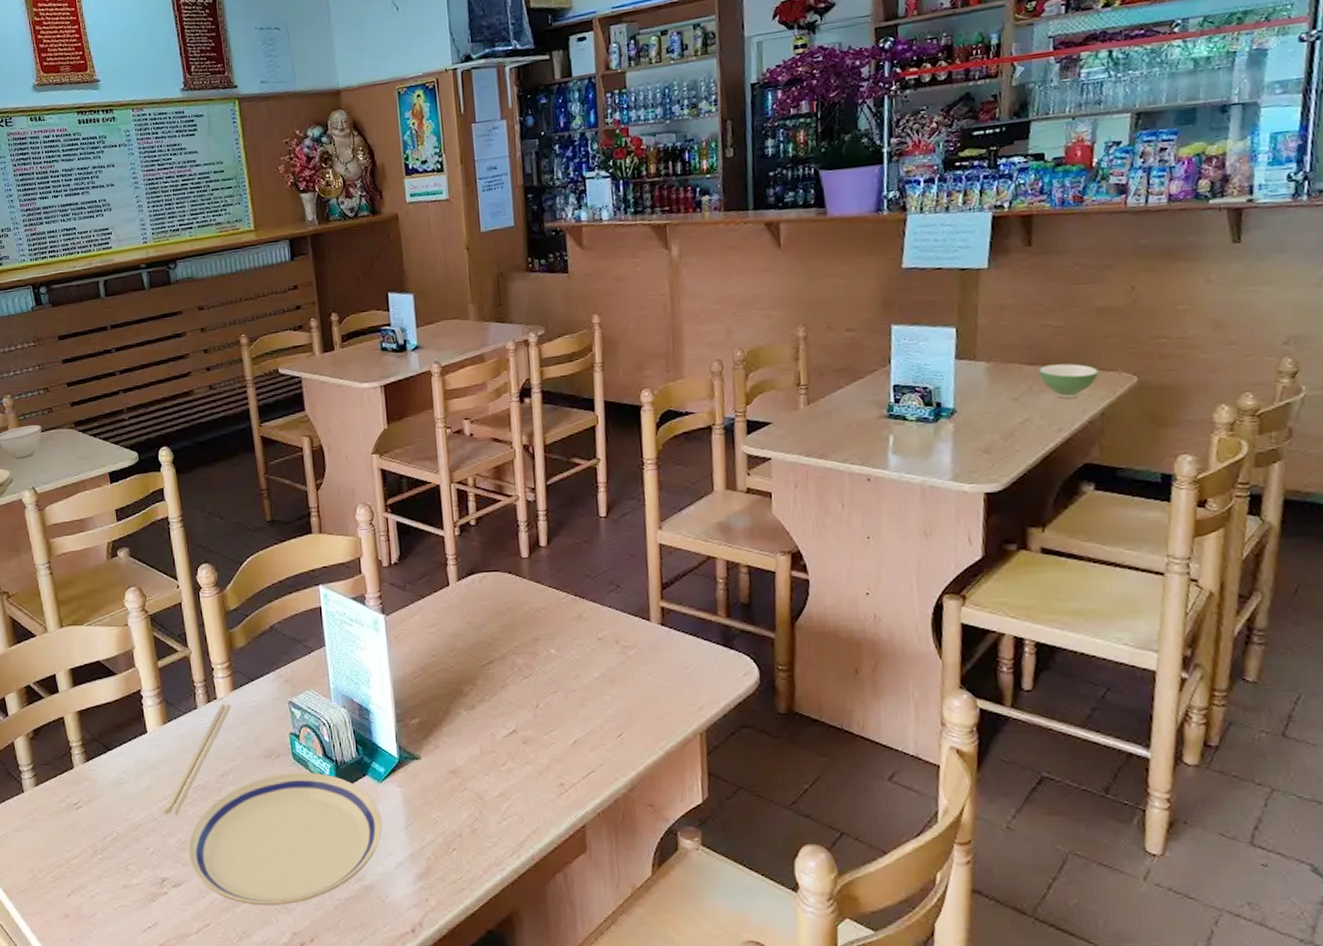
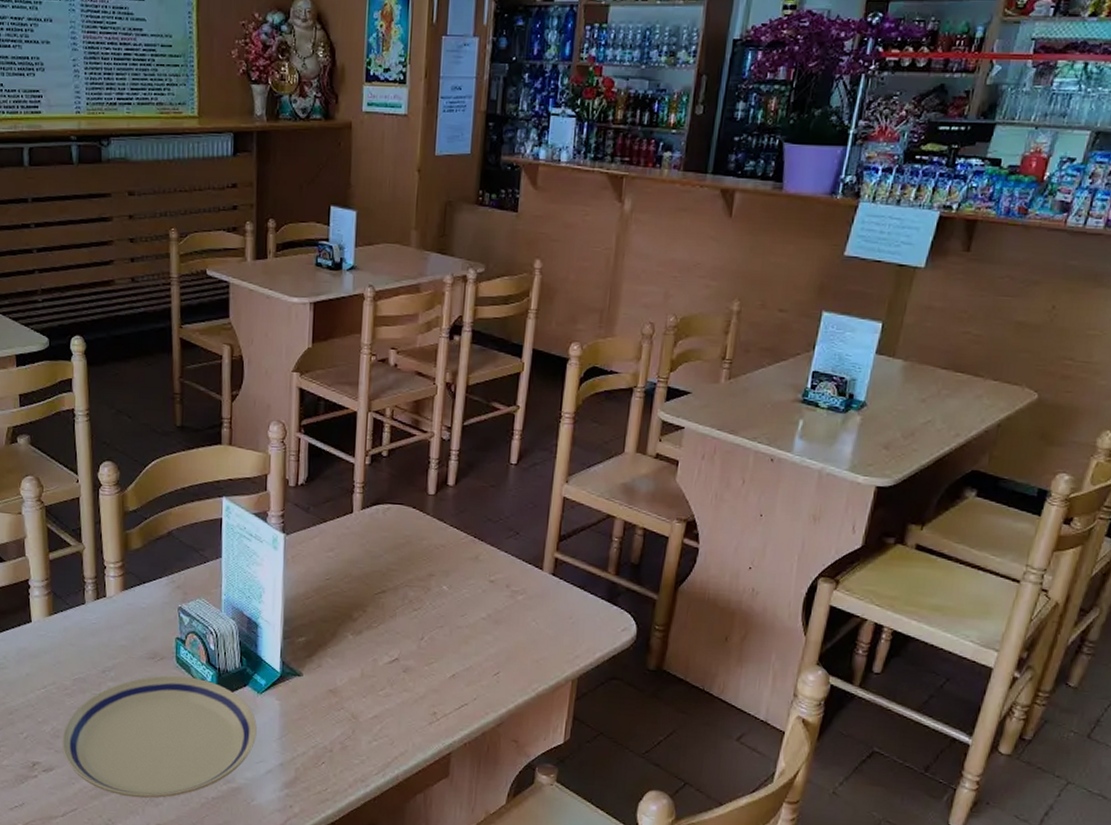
chopsticks: present [164,705,232,814] -> none [41,603,120,704]
bowl: present [1037,363,1101,399] -> none [949,371,1006,407]

